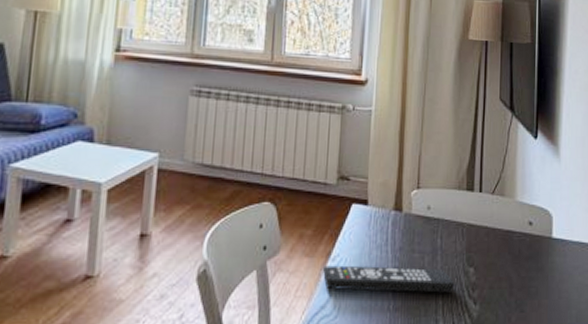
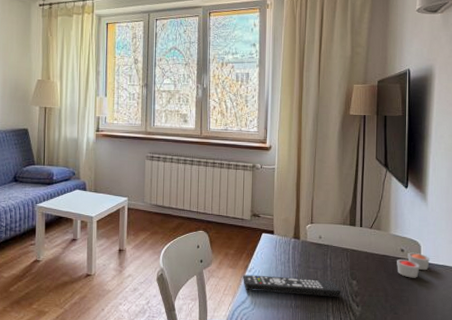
candle: none [524,225,563,261] -> present [397,252,430,278]

